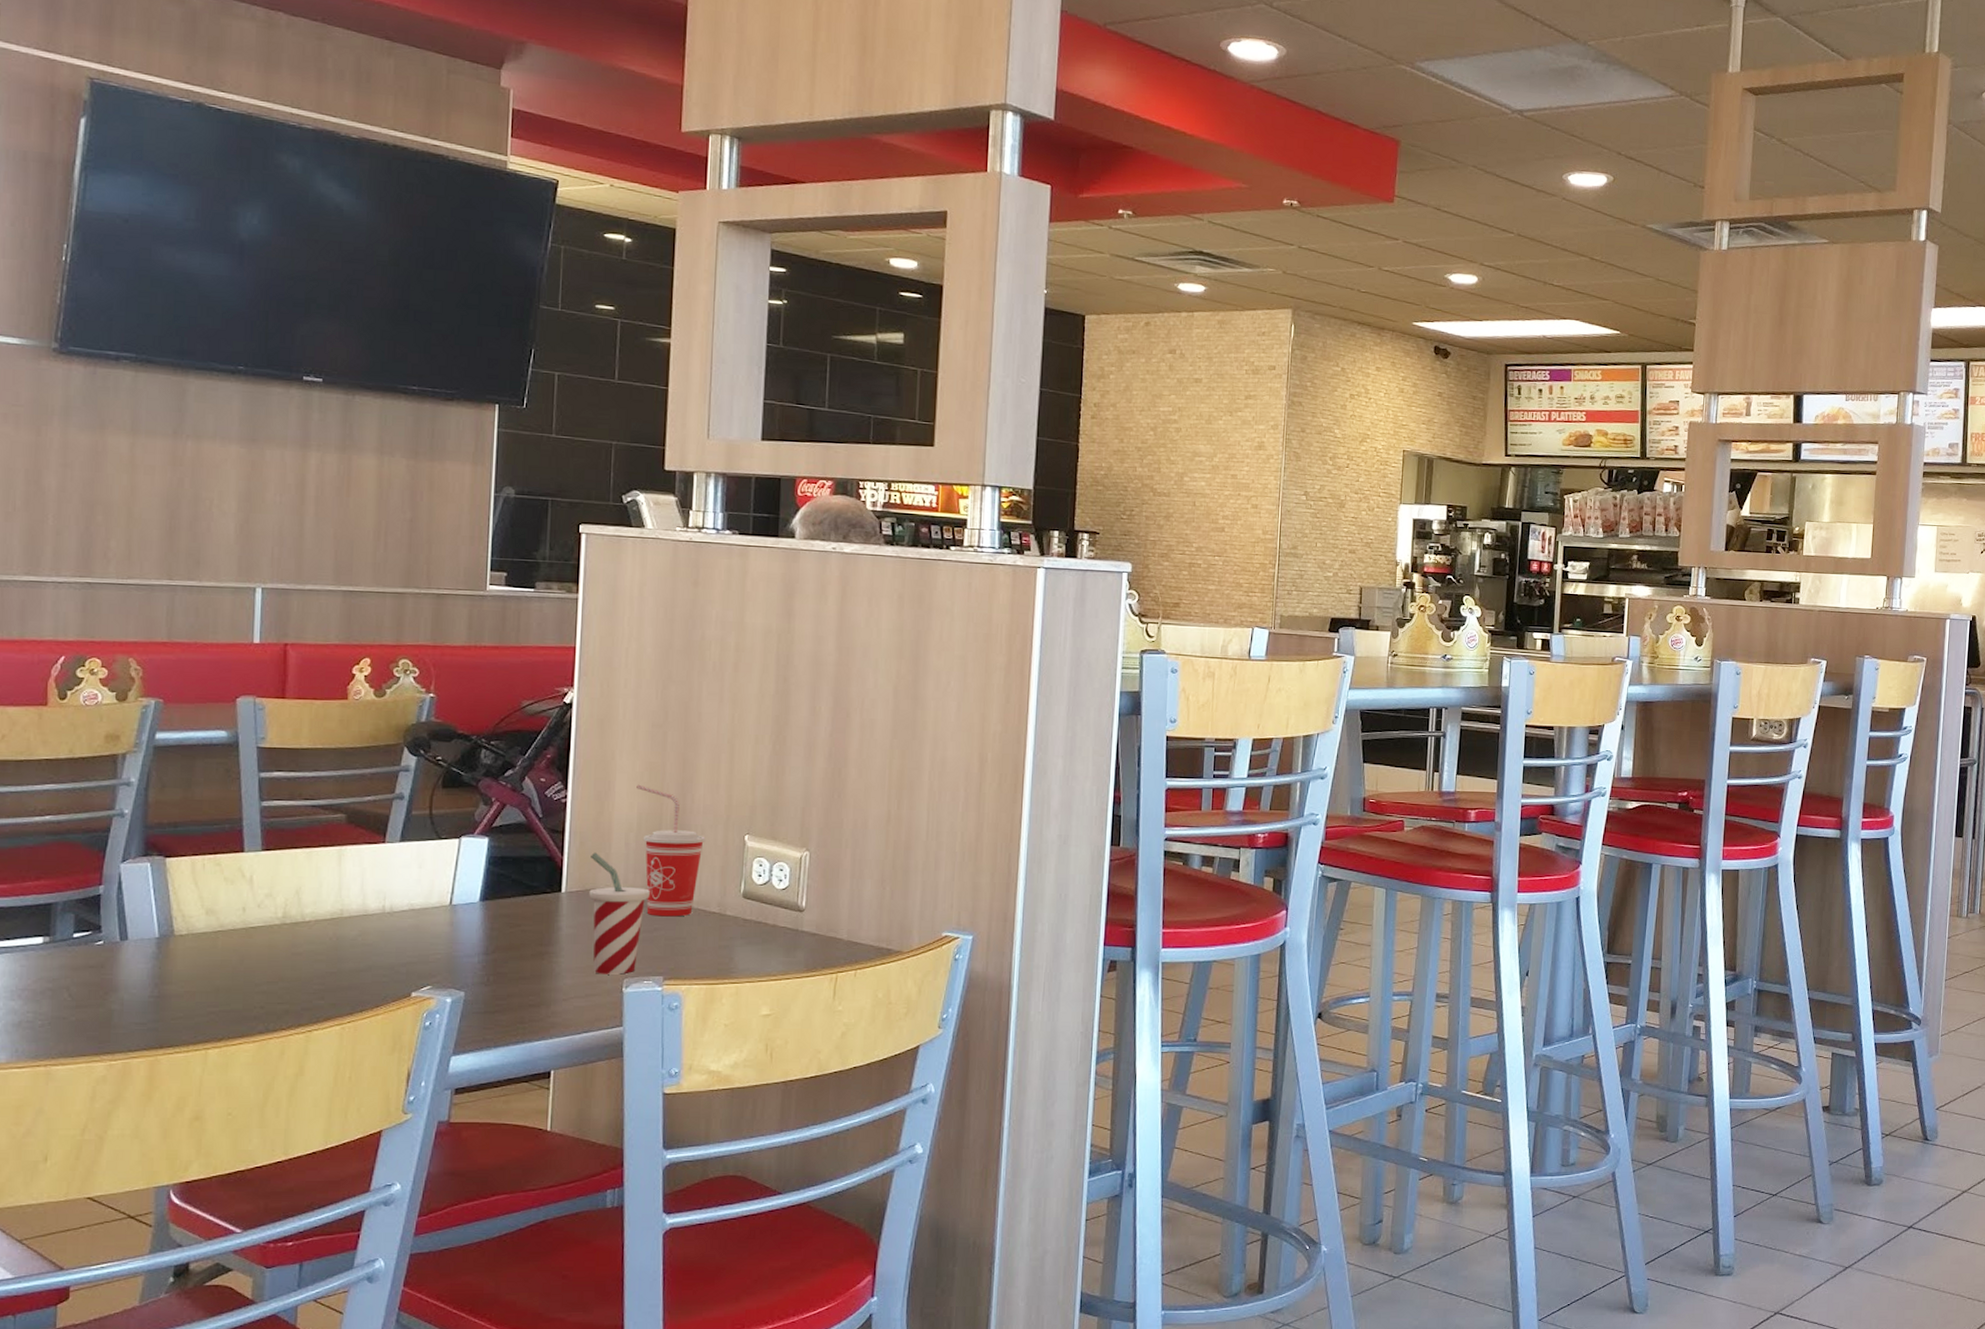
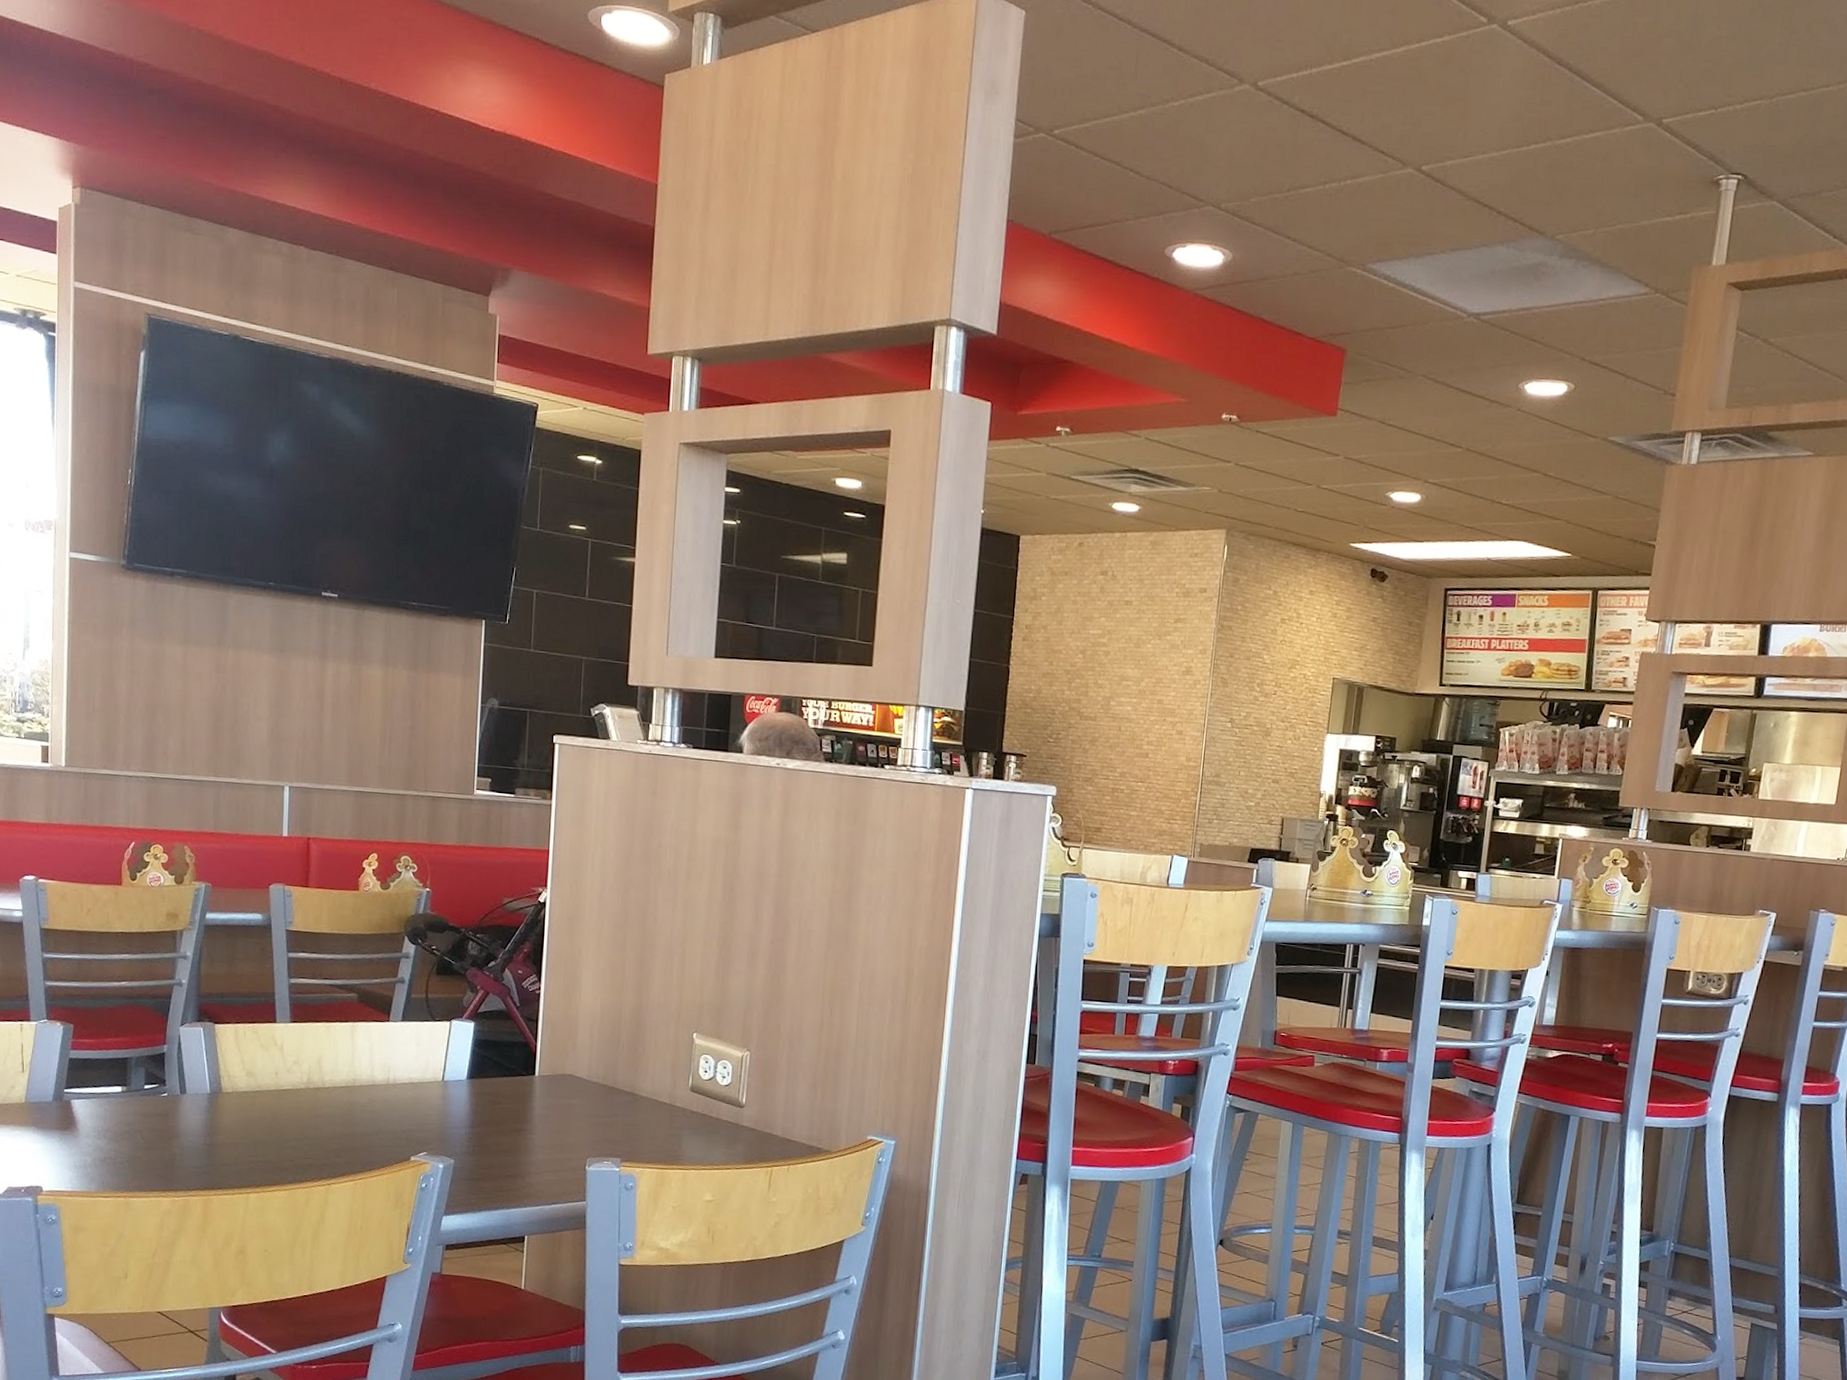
beverage cup: present [589,852,650,975] -> none [558,1041,610,1154]
beverage cup: present [636,784,706,917] -> none [600,980,659,1105]

